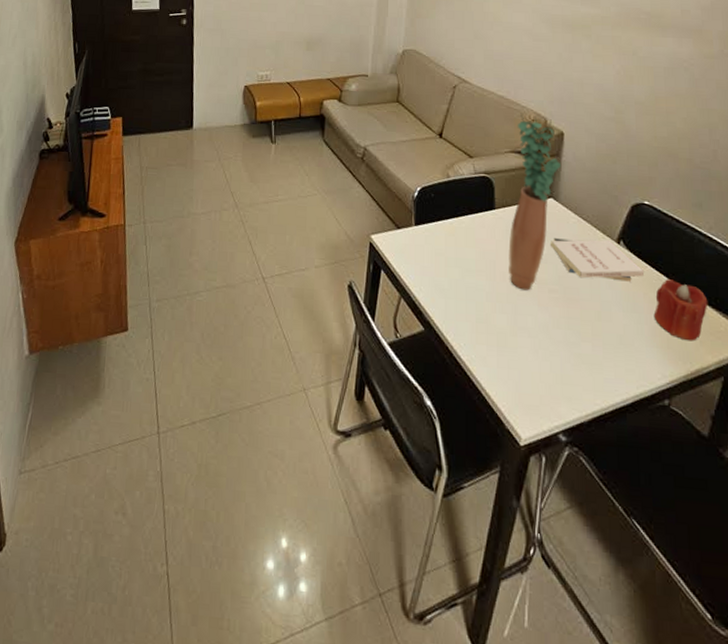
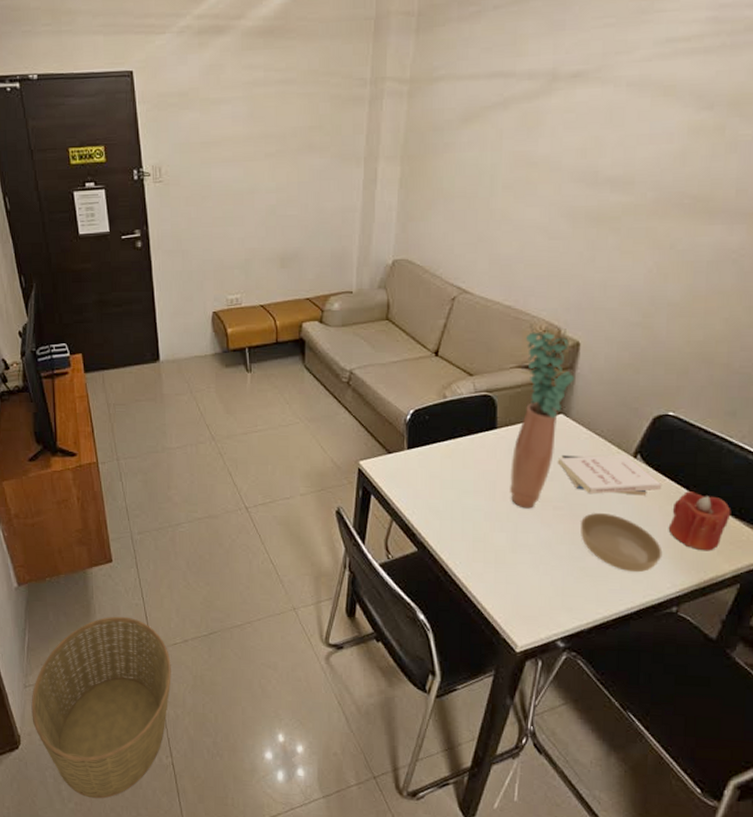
basket: none [22,392,176,619] -> present [31,616,171,799]
bowl: none [575,297,651,362] -> present [581,513,663,573]

